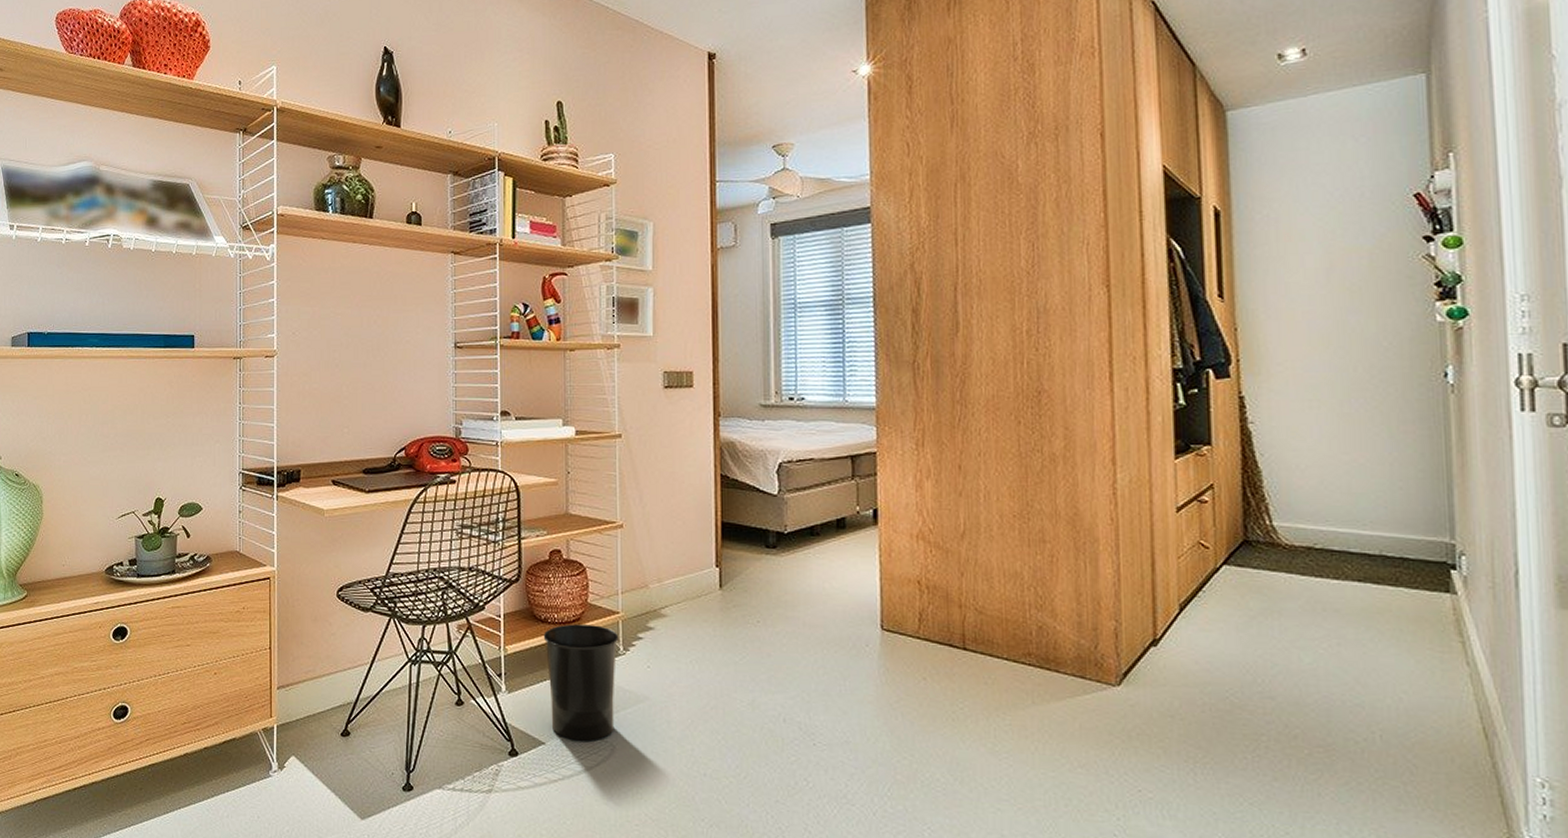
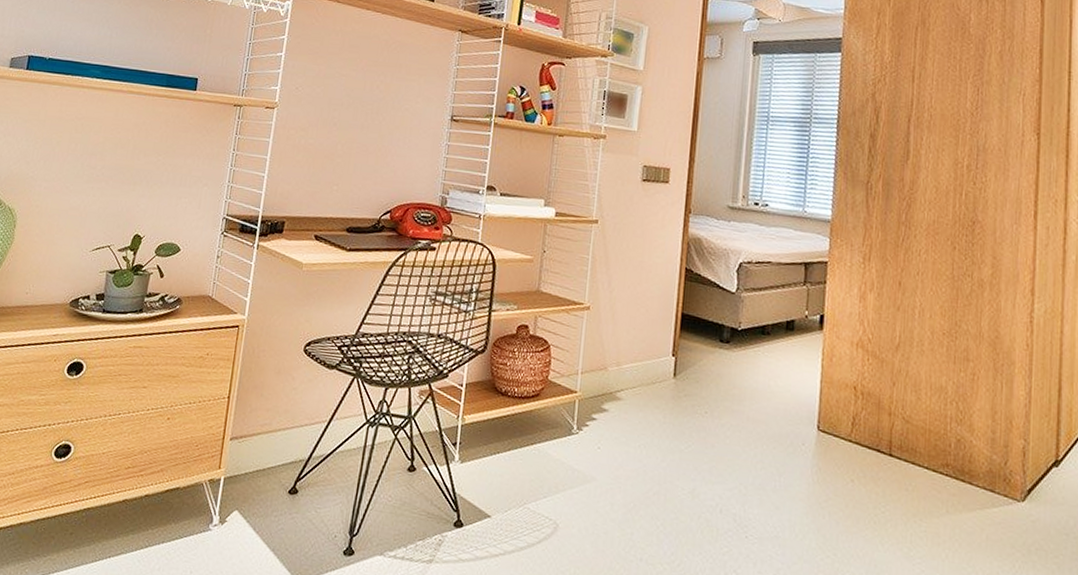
waste bin: present [543,624,619,741] -> none [499,399,574,518]

